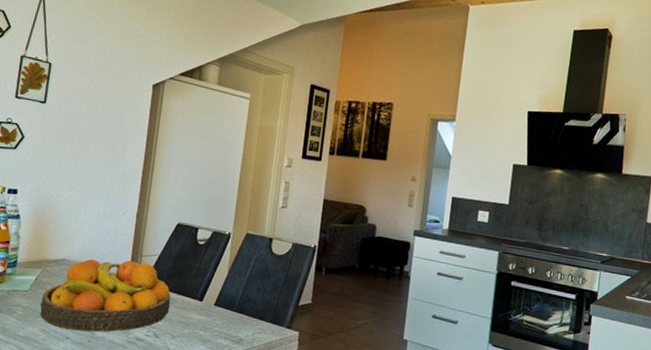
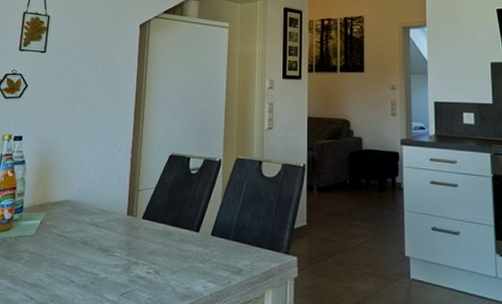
fruit bowl: present [40,259,171,333] -> none [45,196,169,273]

